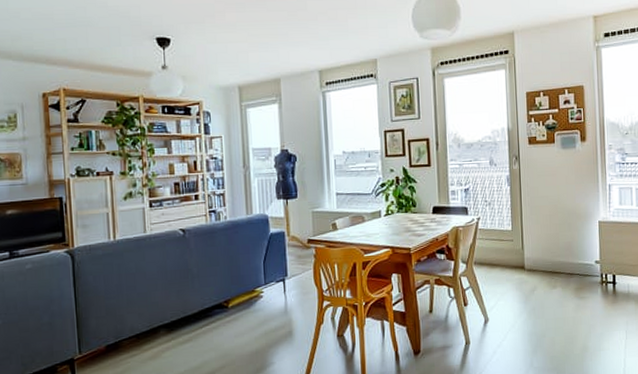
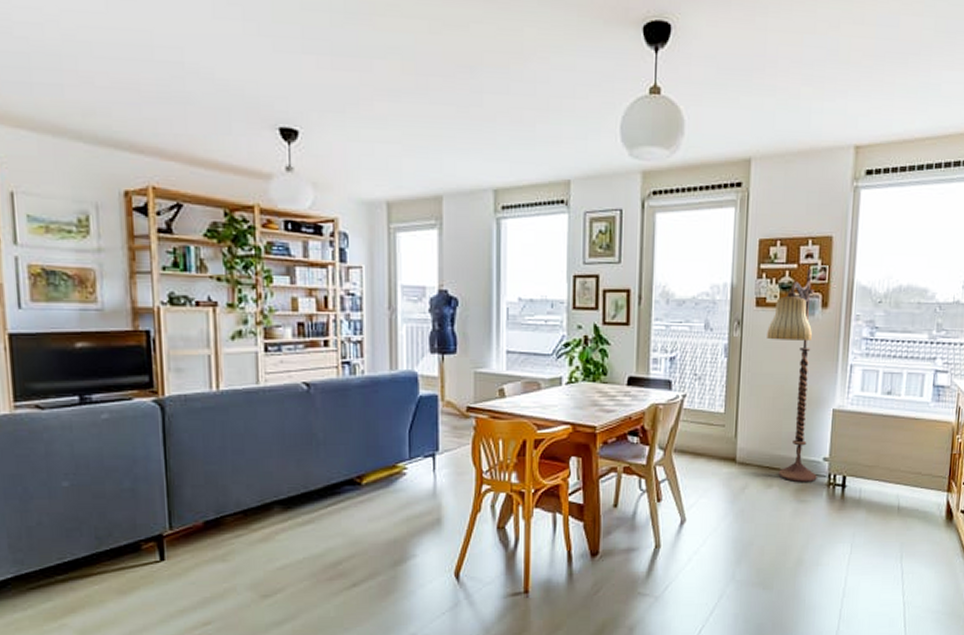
floor lamp: none [540,111,592,283] -> present [767,268,817,483]

